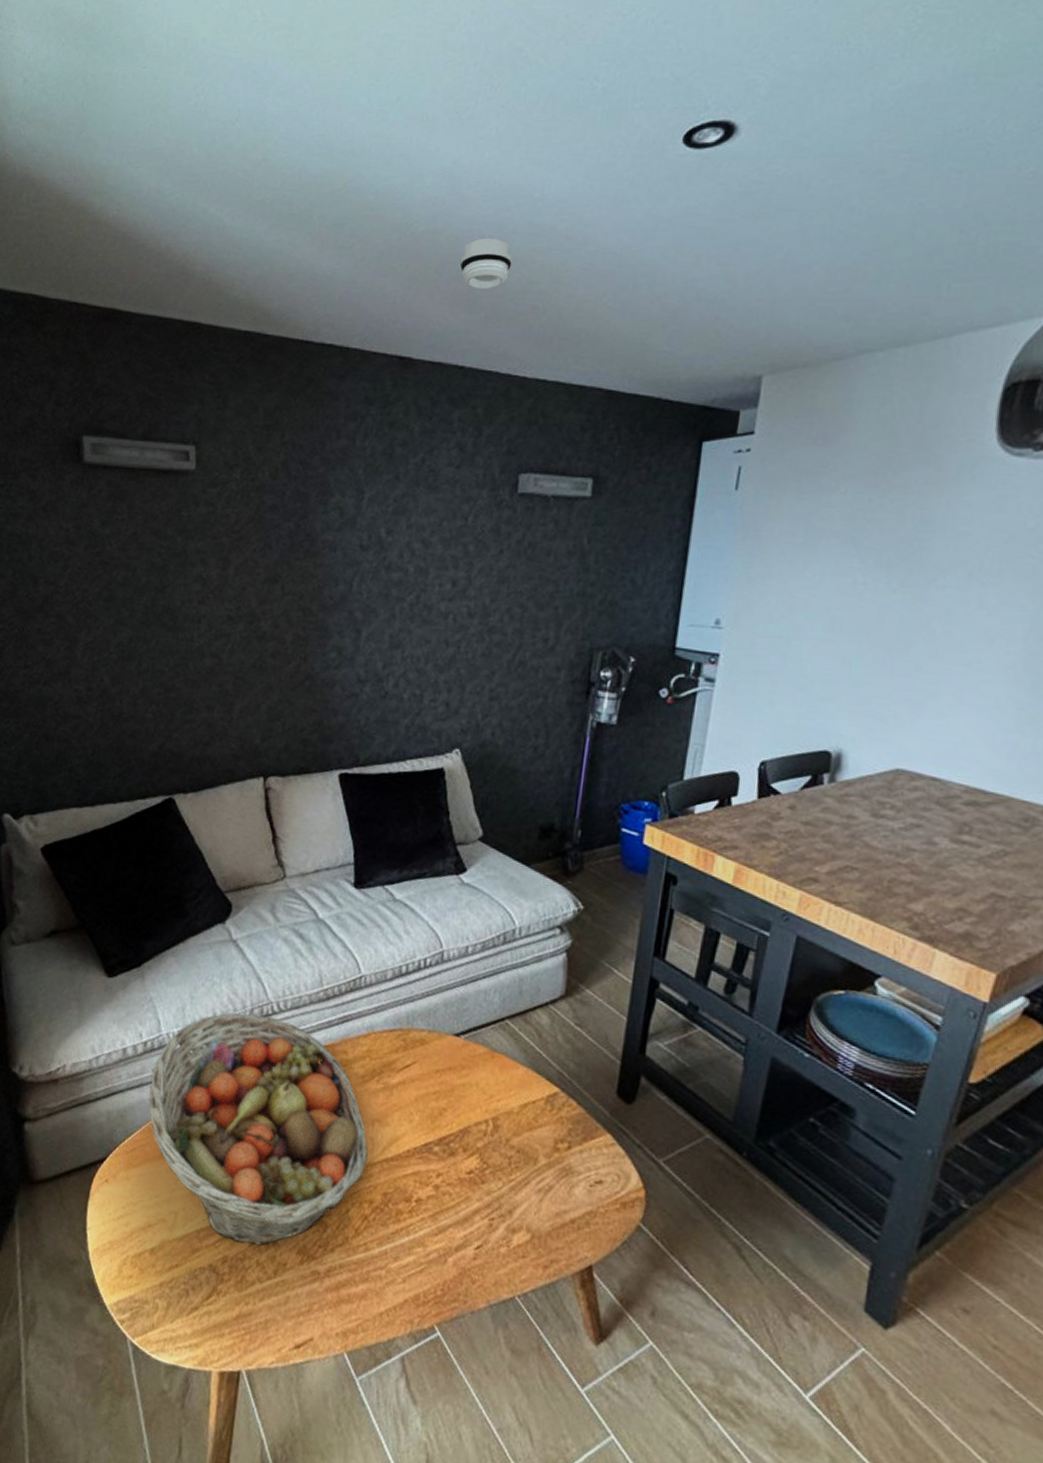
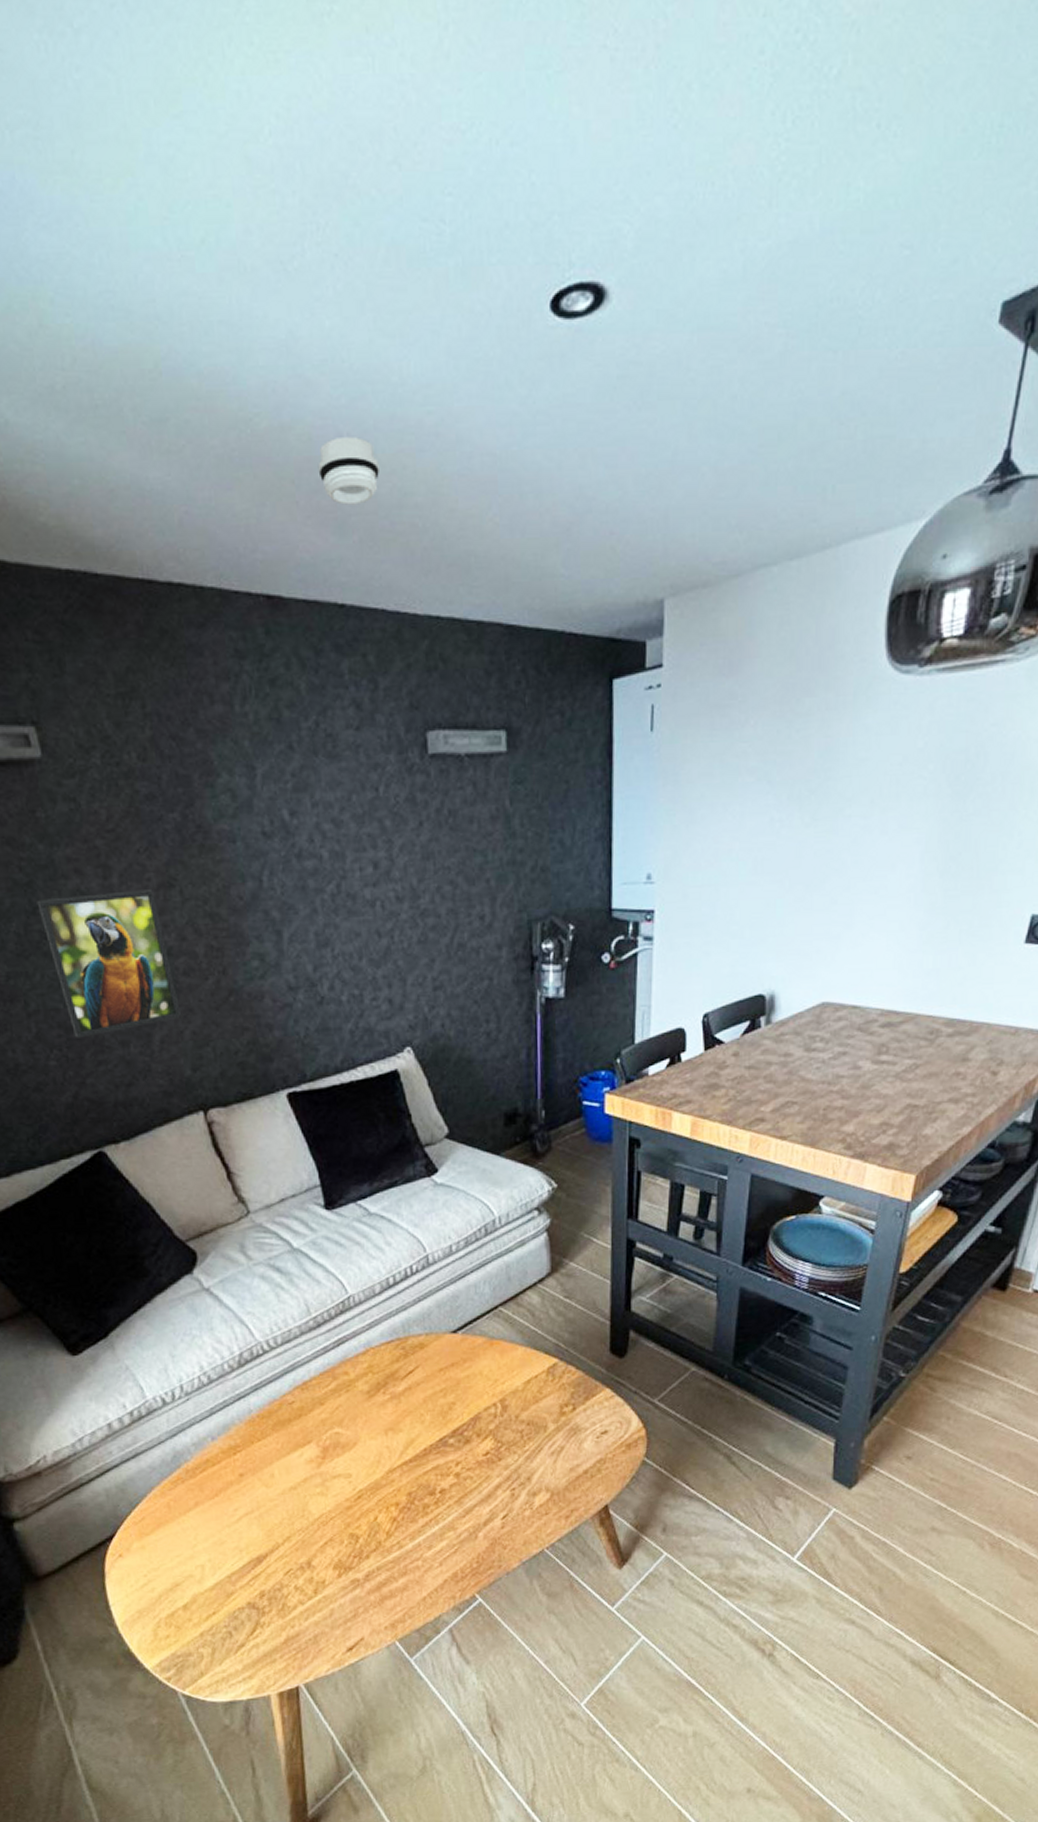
fruit basket: present [149,1013,368,1246] -> none [145,1356,386,1575]
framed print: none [166,580,262,698] -> present [37,890,181,1038]

